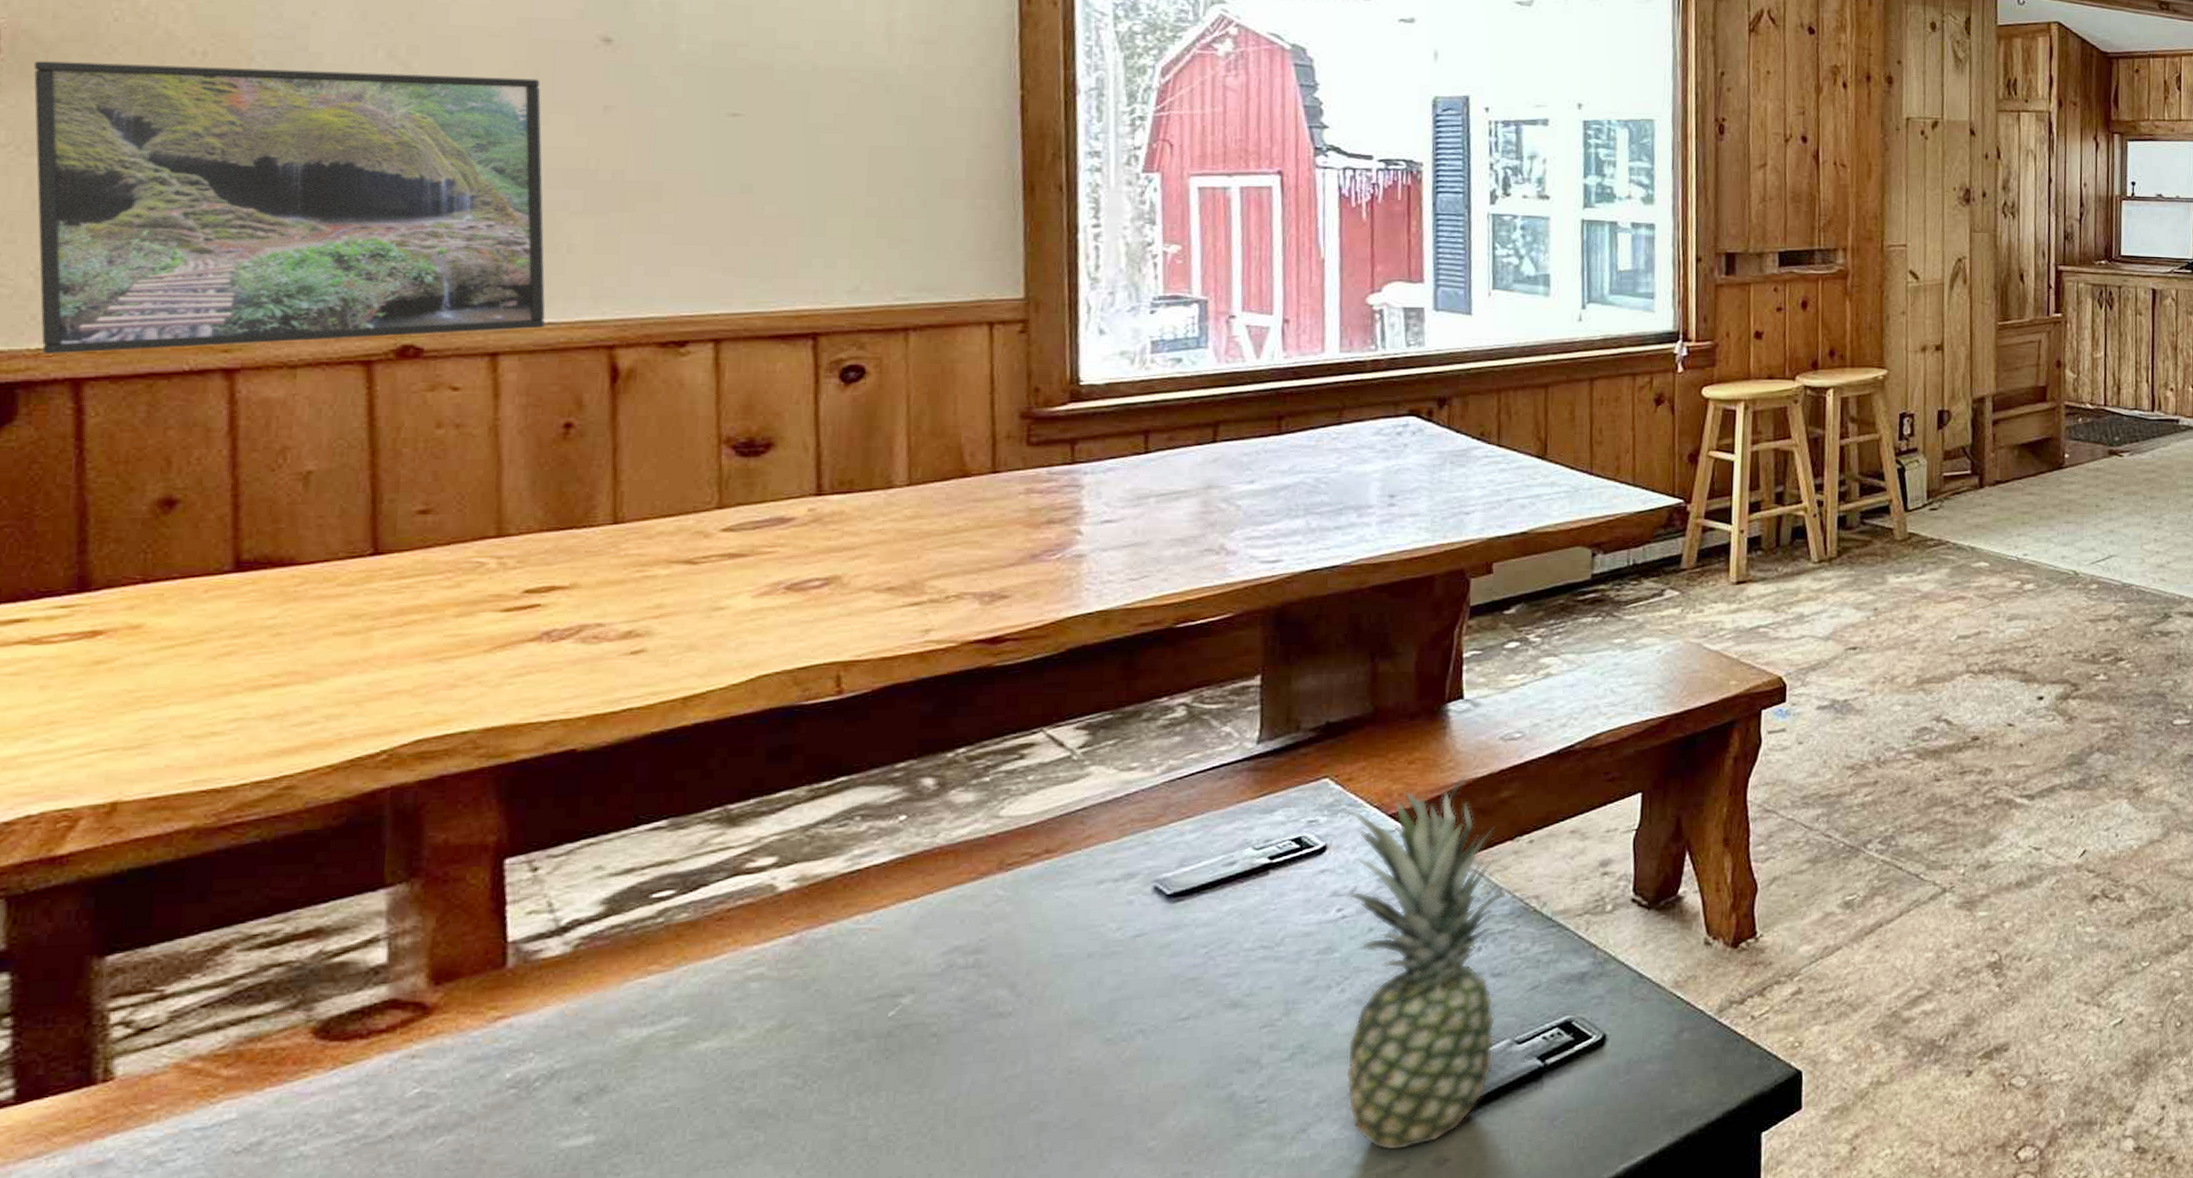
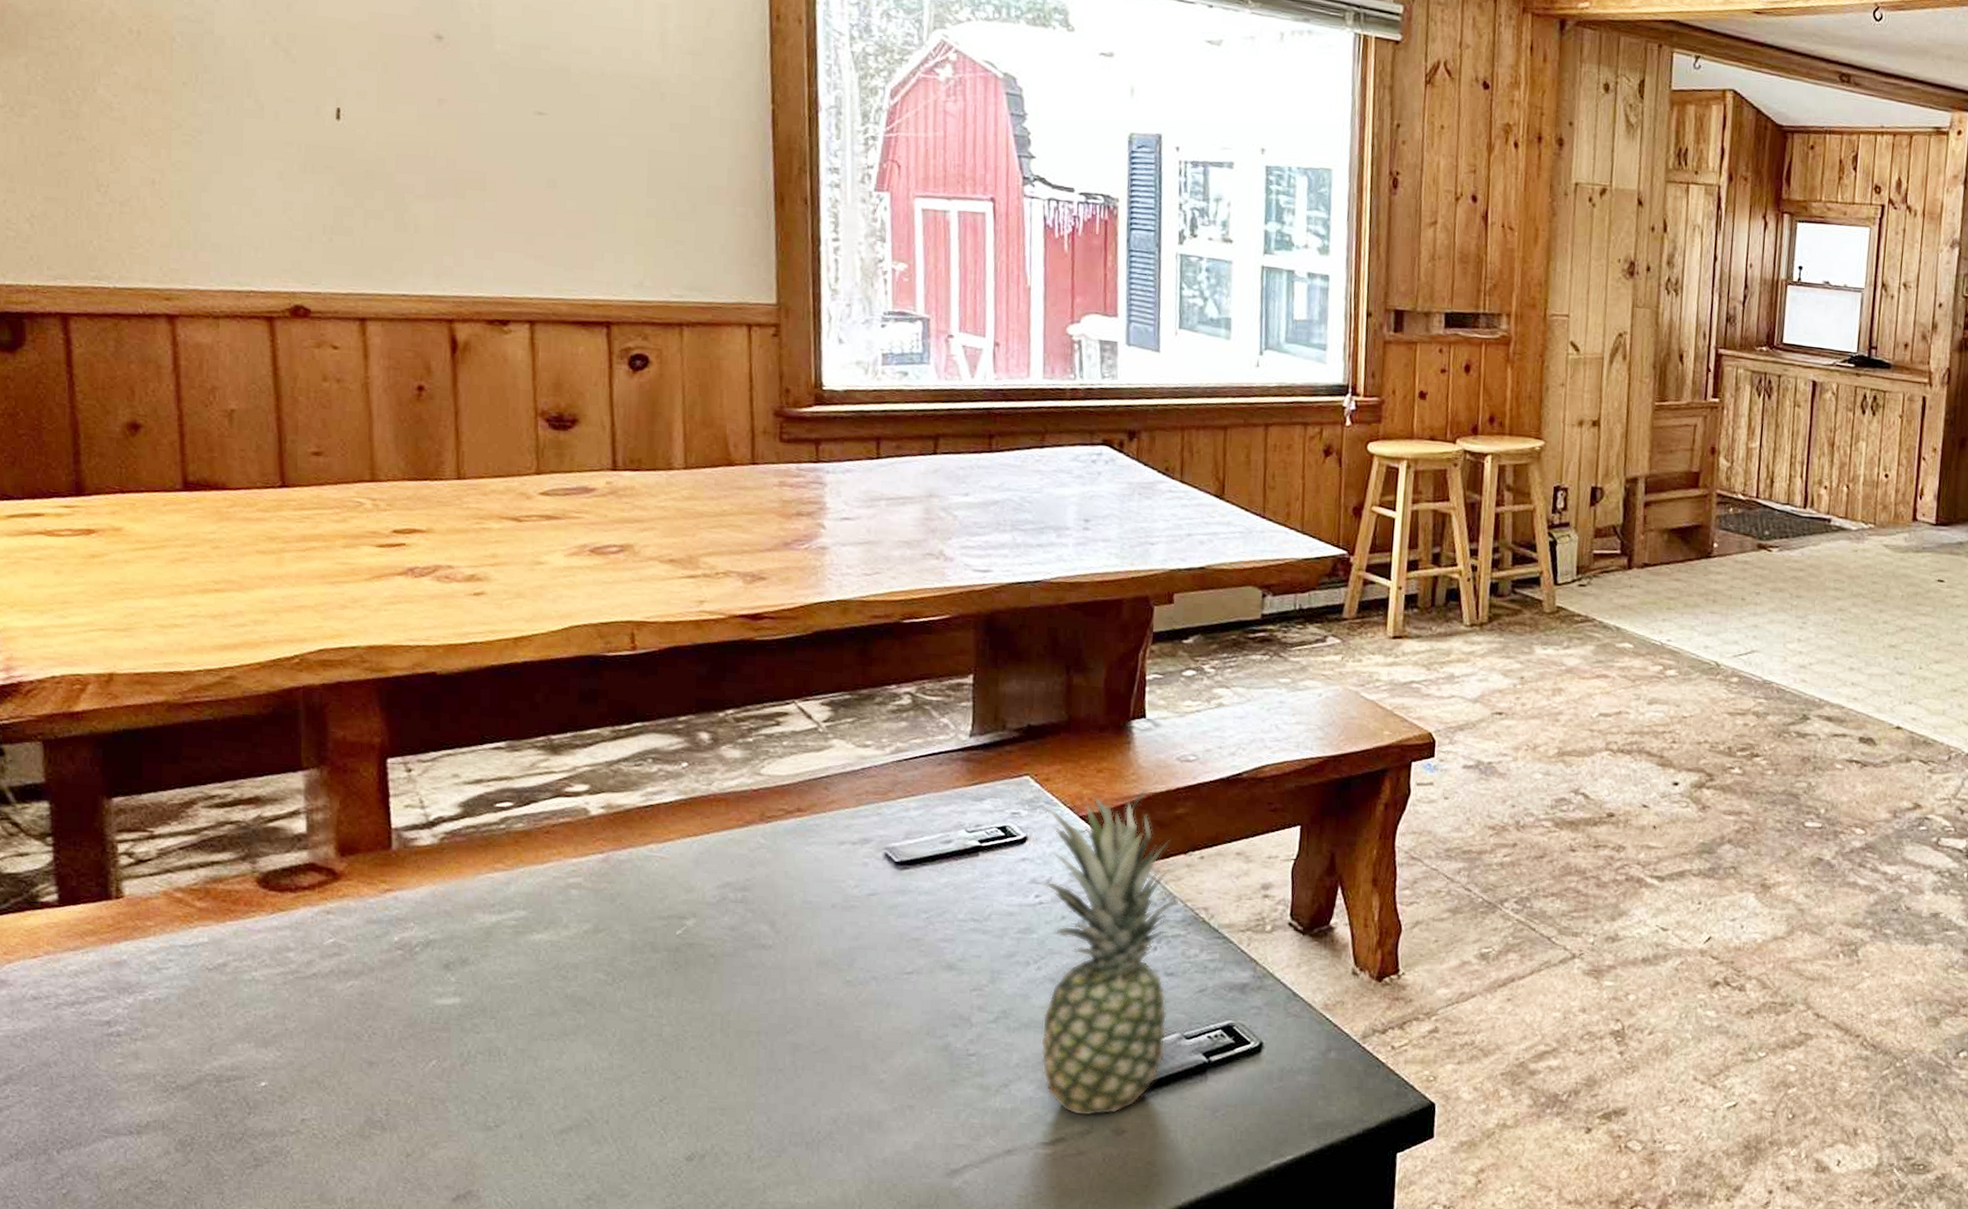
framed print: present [34,61,545,354] -> none [19,32,400,299]

